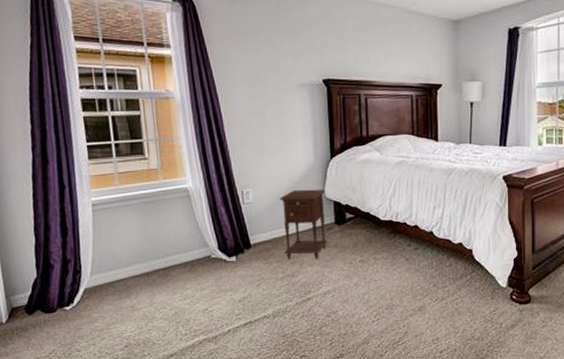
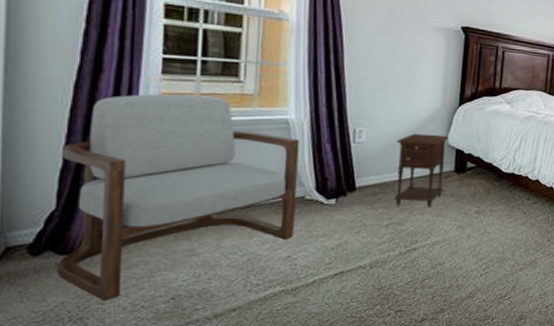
armchair: none [33,173,207,348] -> present [57,93,300,300]

